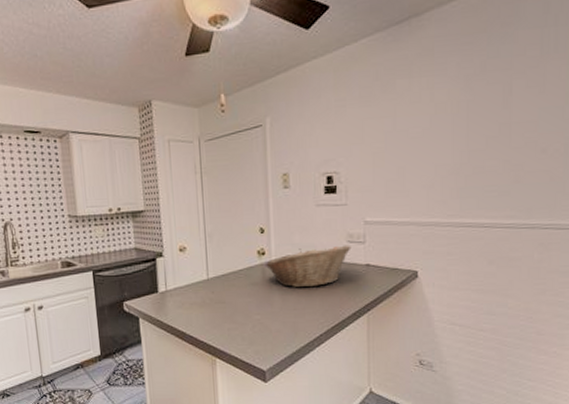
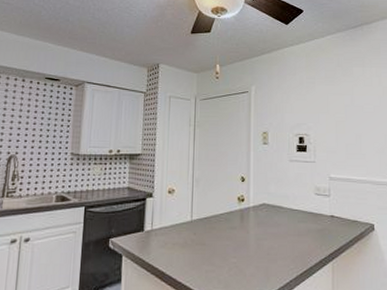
fruit basket: present [265,245,352,288] -> none [243,197,319,234]

